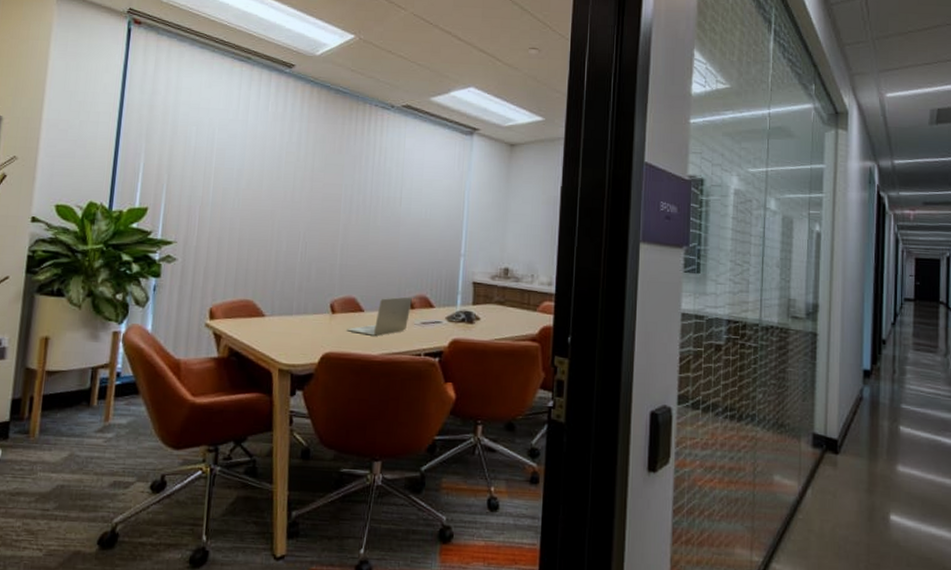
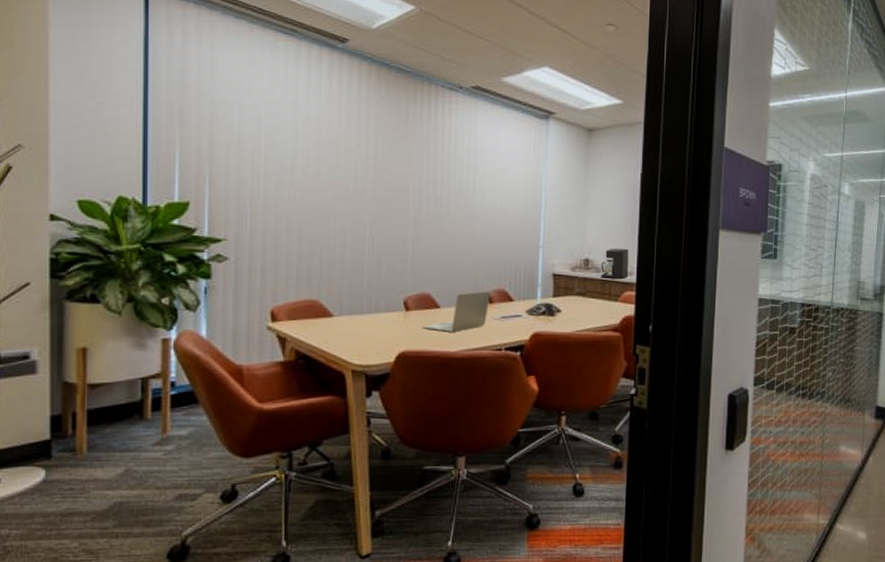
coffee maker: none [520,258,549,290] -> present [601,248,629,280]

